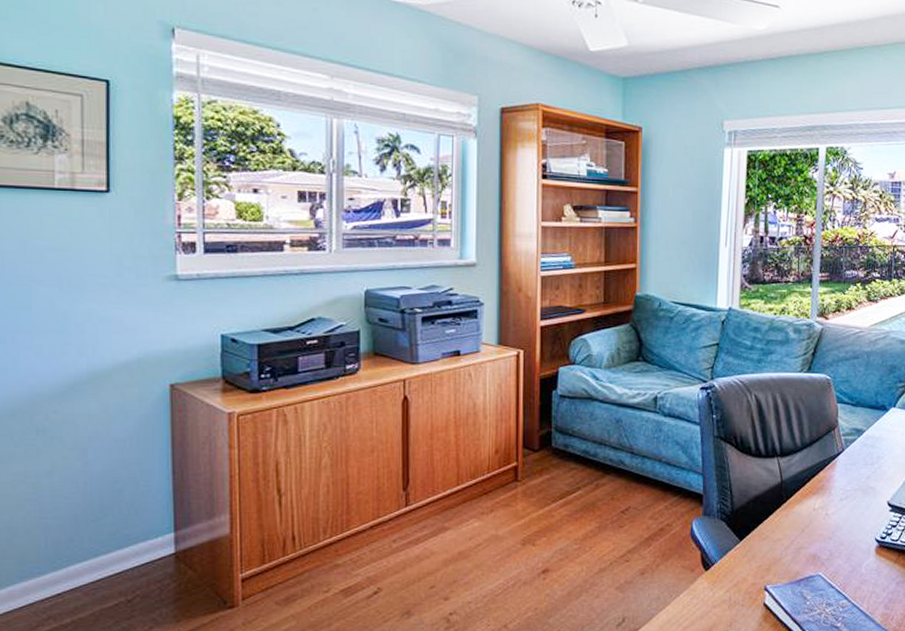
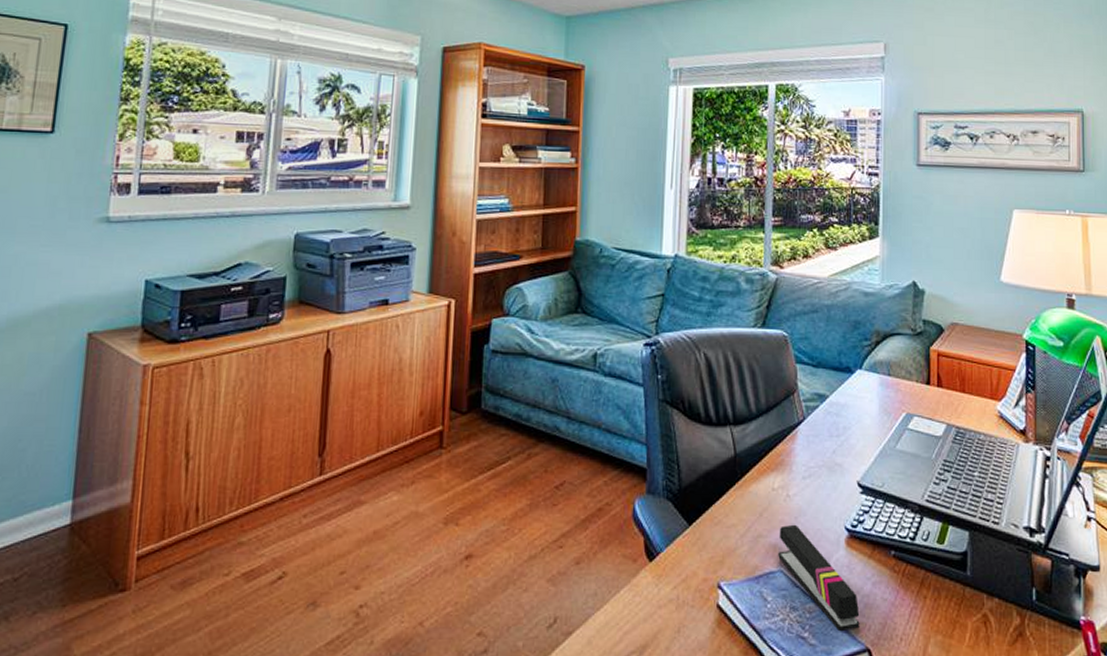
stapler: none [817,537,885,621] -> present [778,524,860,631]

